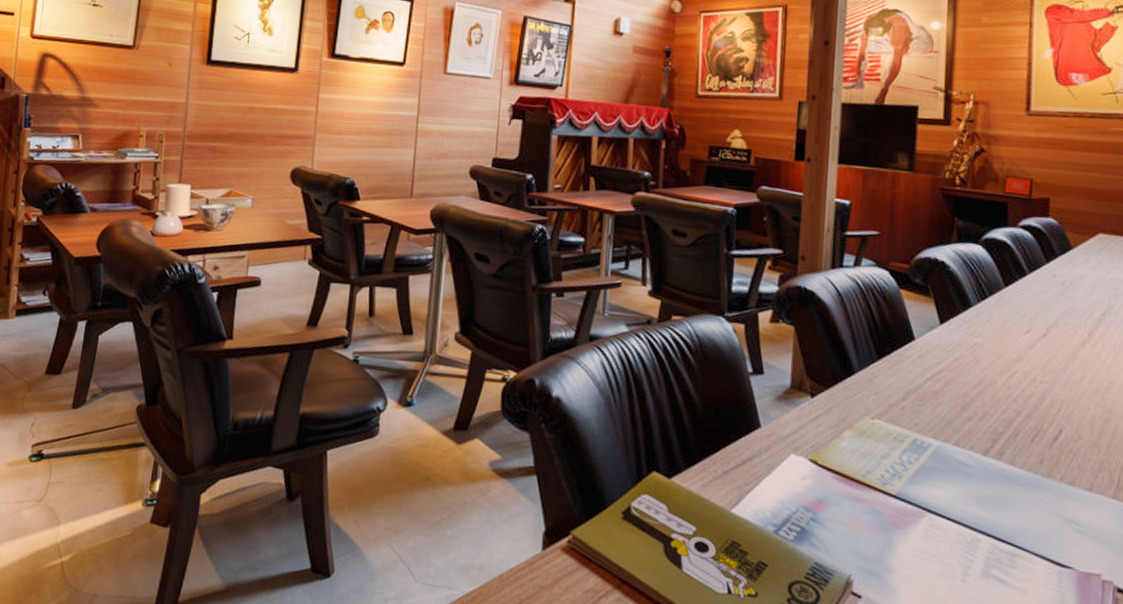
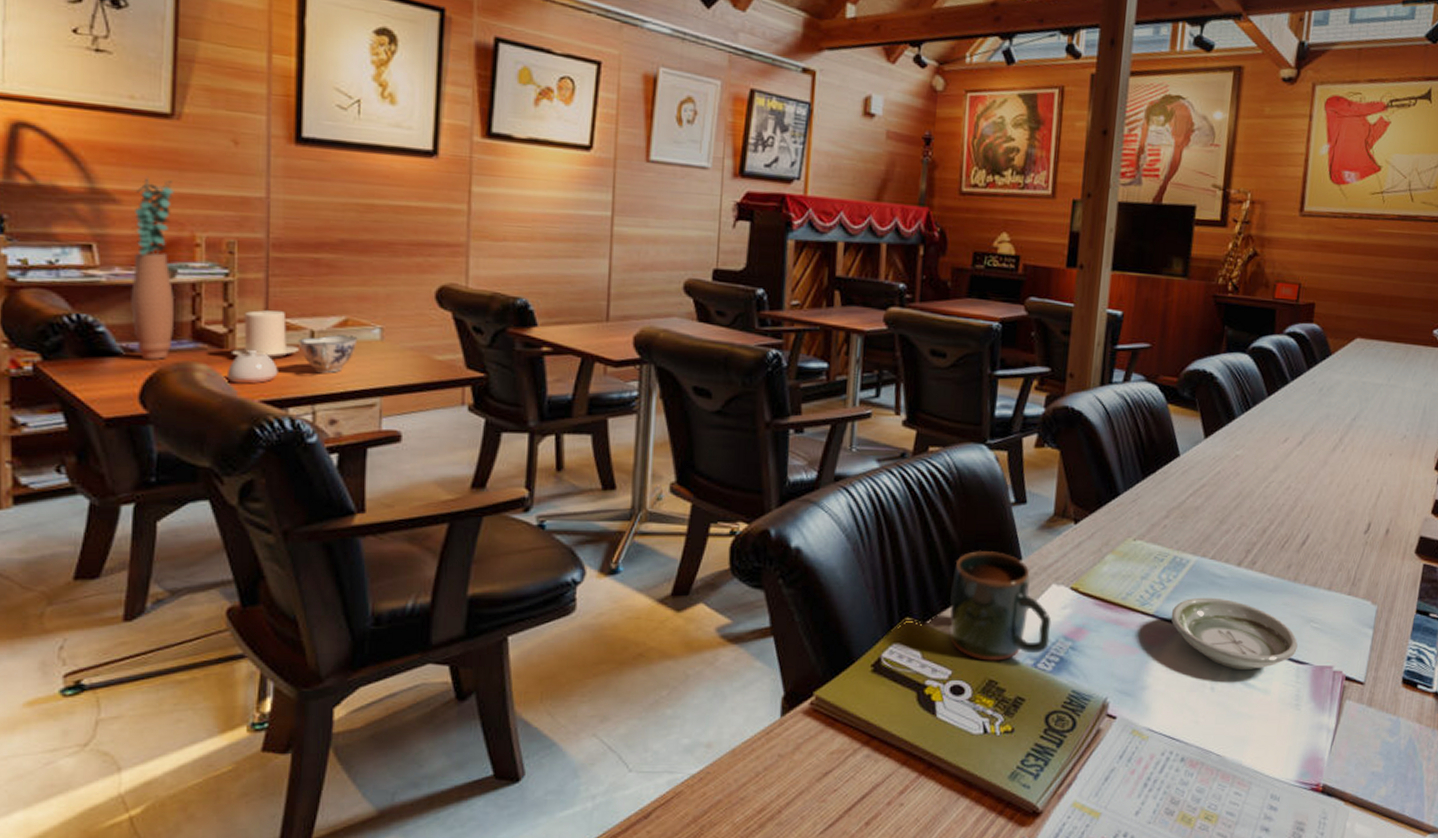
vase: none [97,88,130,217] -> present [131,176,174,361]
mug: none [693,415,792,523] -> present [949,551,1052,661]
saucer: none [914,483,1058,566] -> present [1171,597,1298,669]

